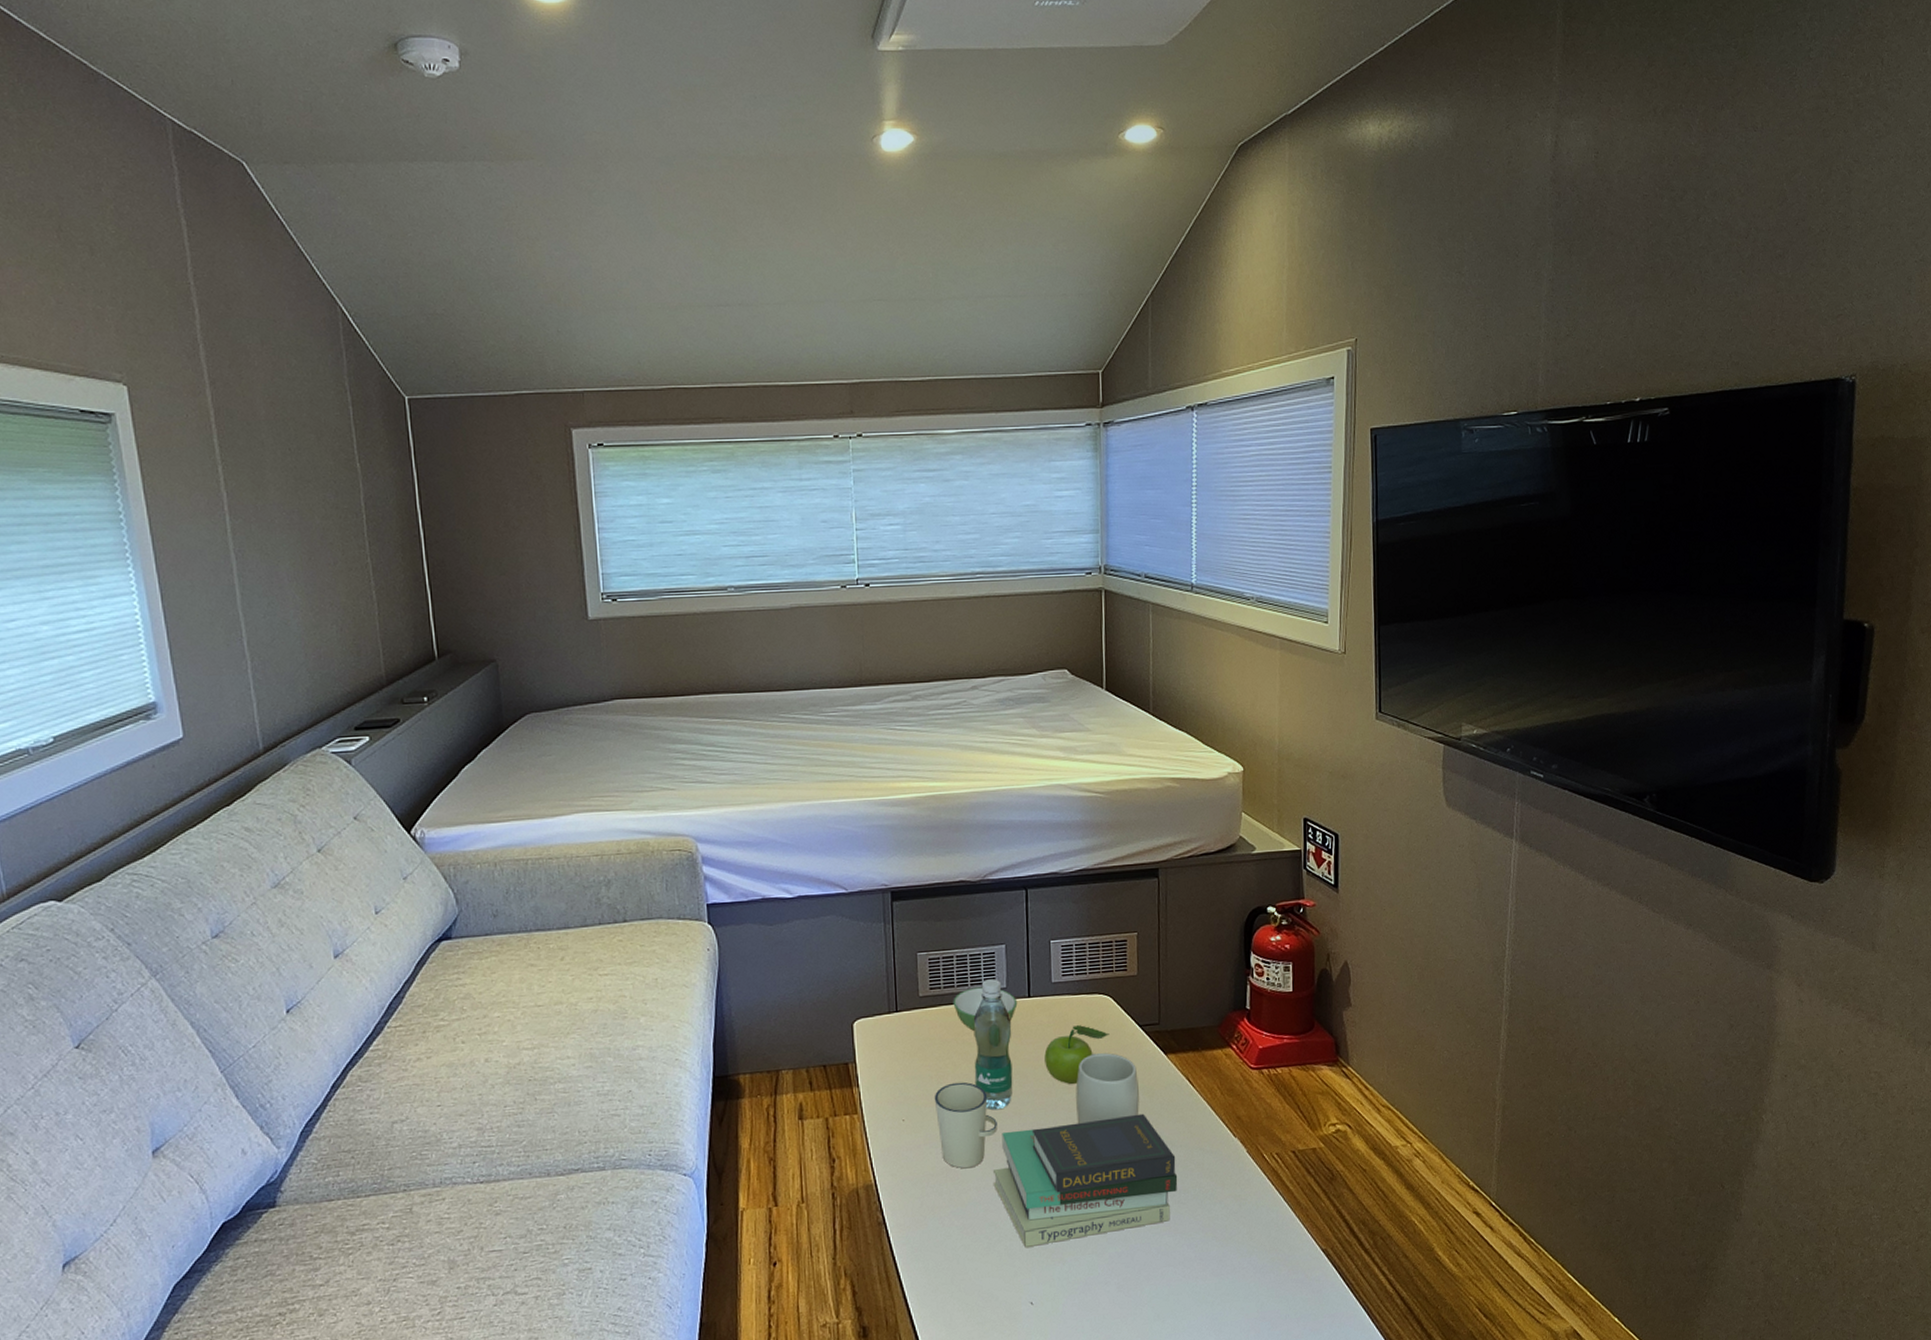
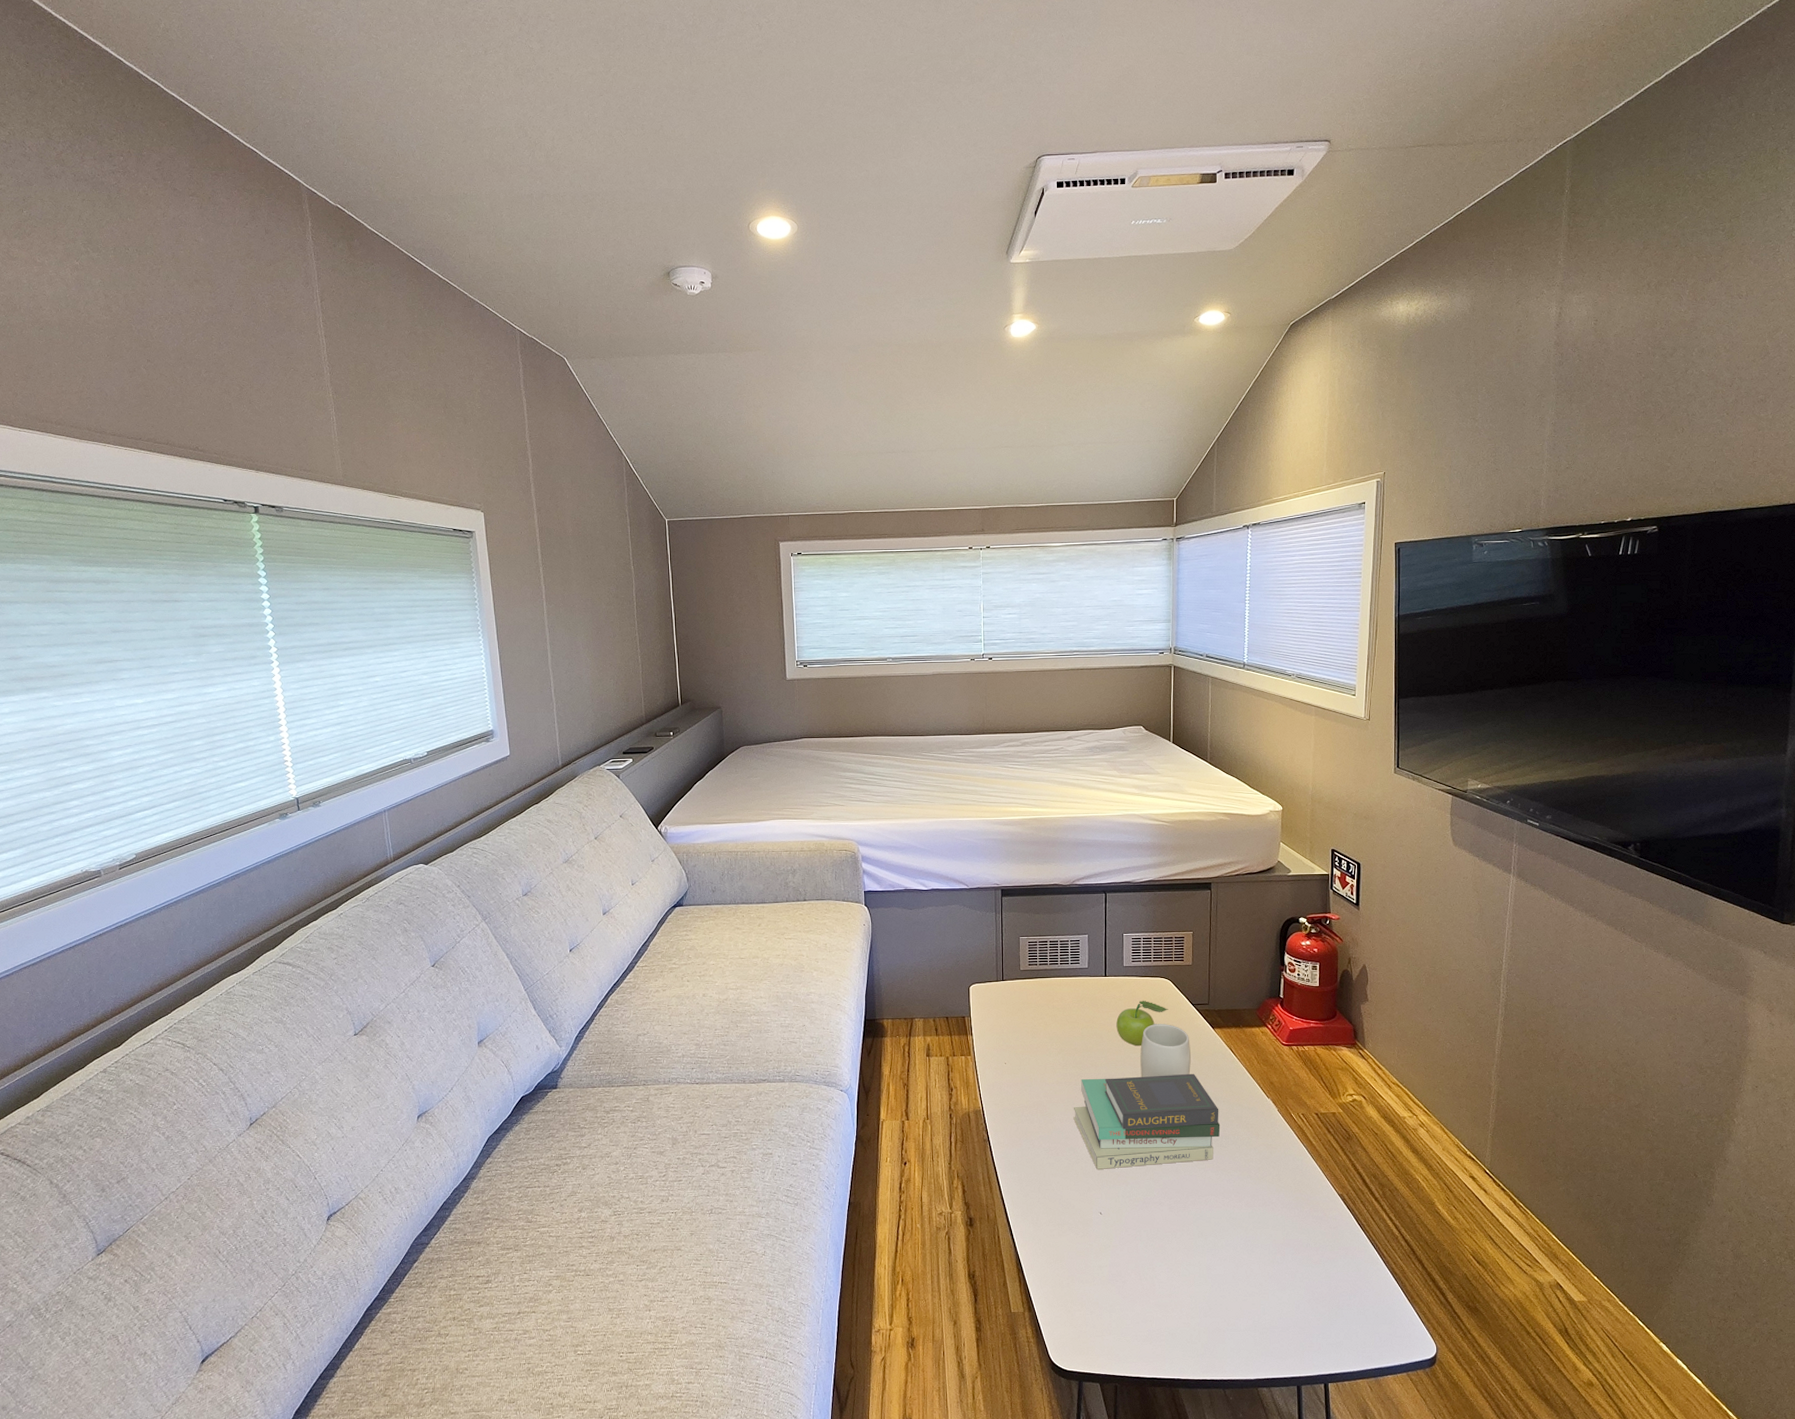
cup: present [934,1082,997,1169] -> none [1029,1037,1078,1104]
bowl: present [953,987,1018,1032] -> none [1046,966,1096,1000]
bottle: present [973,979,1013,1111] -> none [1061,960,1091,1062]

